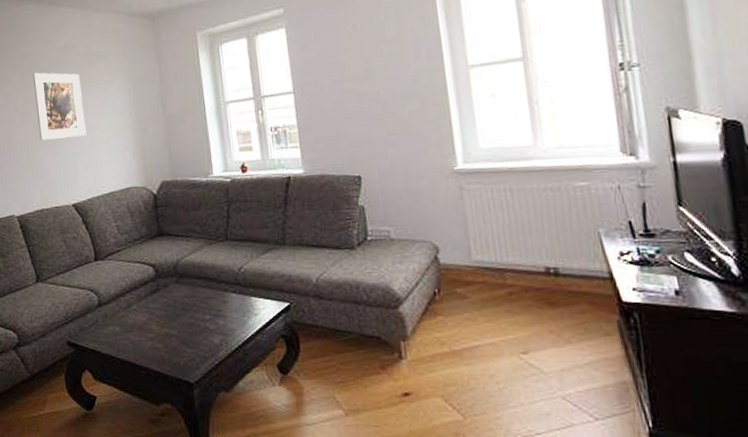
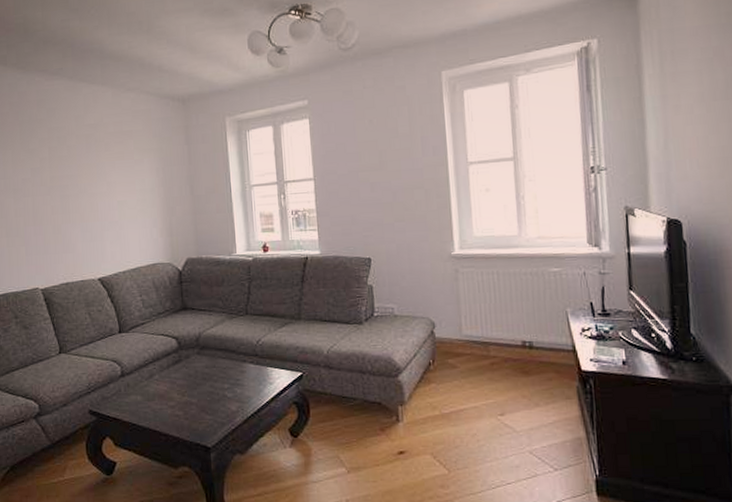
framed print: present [32,72,86,141] -> none [61,148,114,215]

